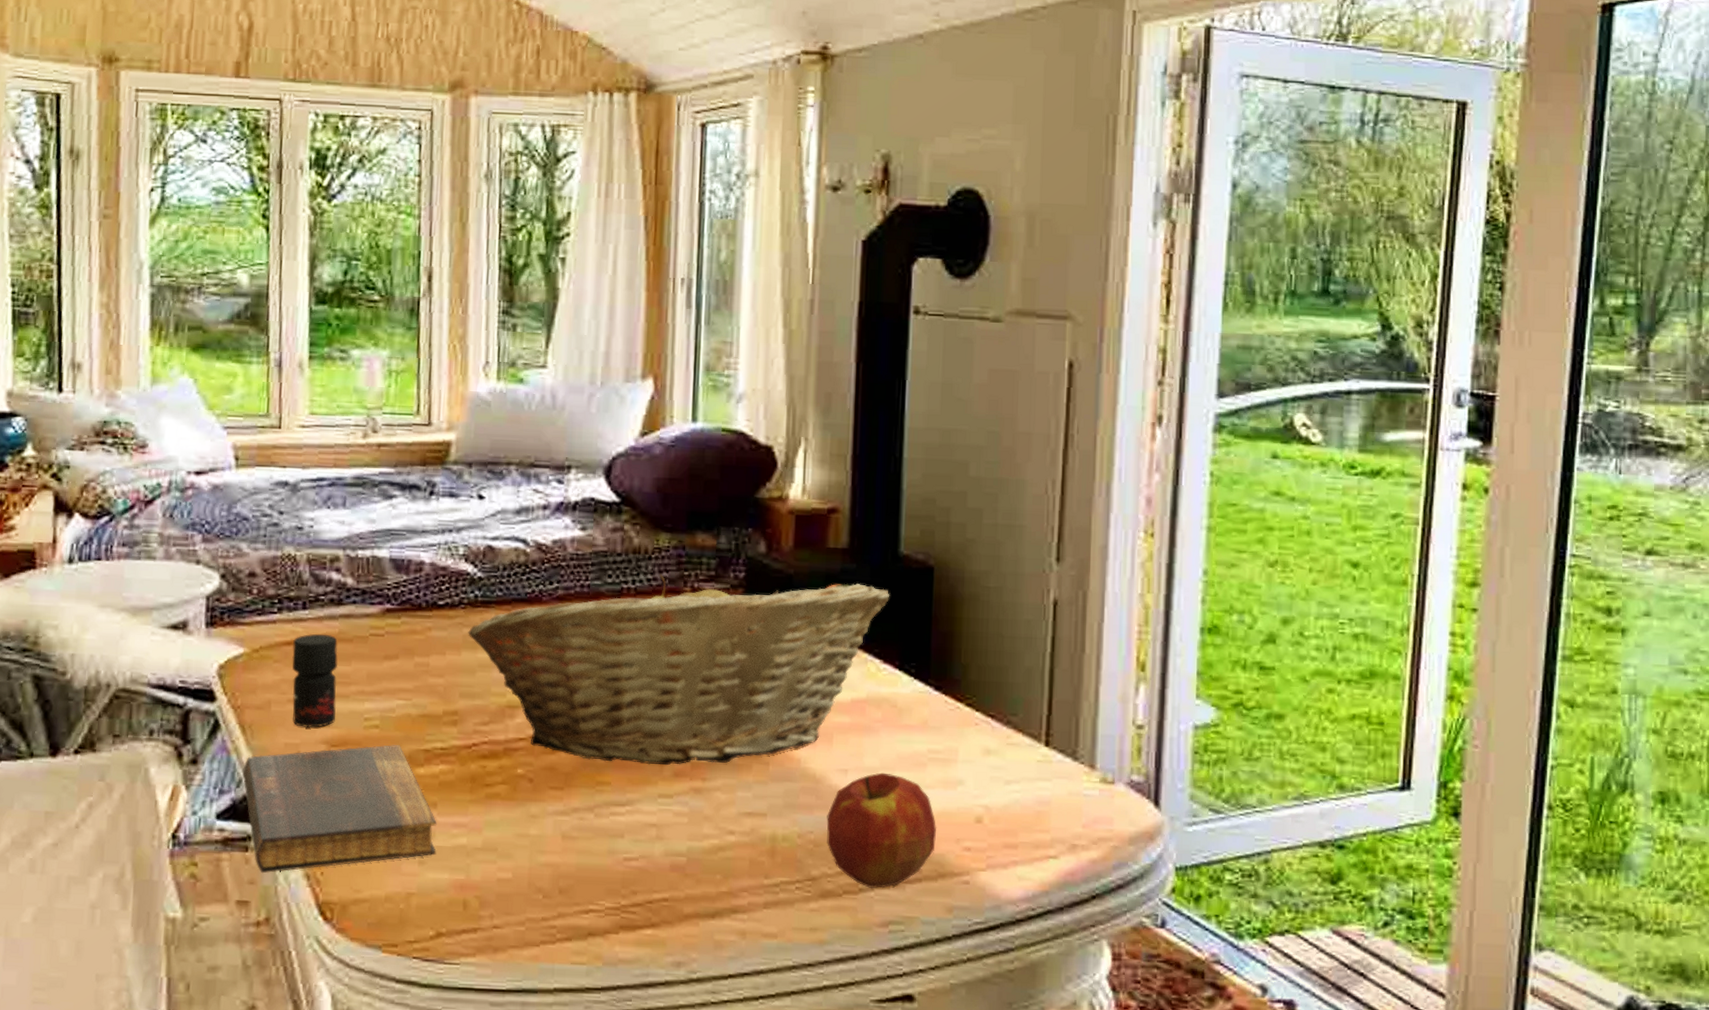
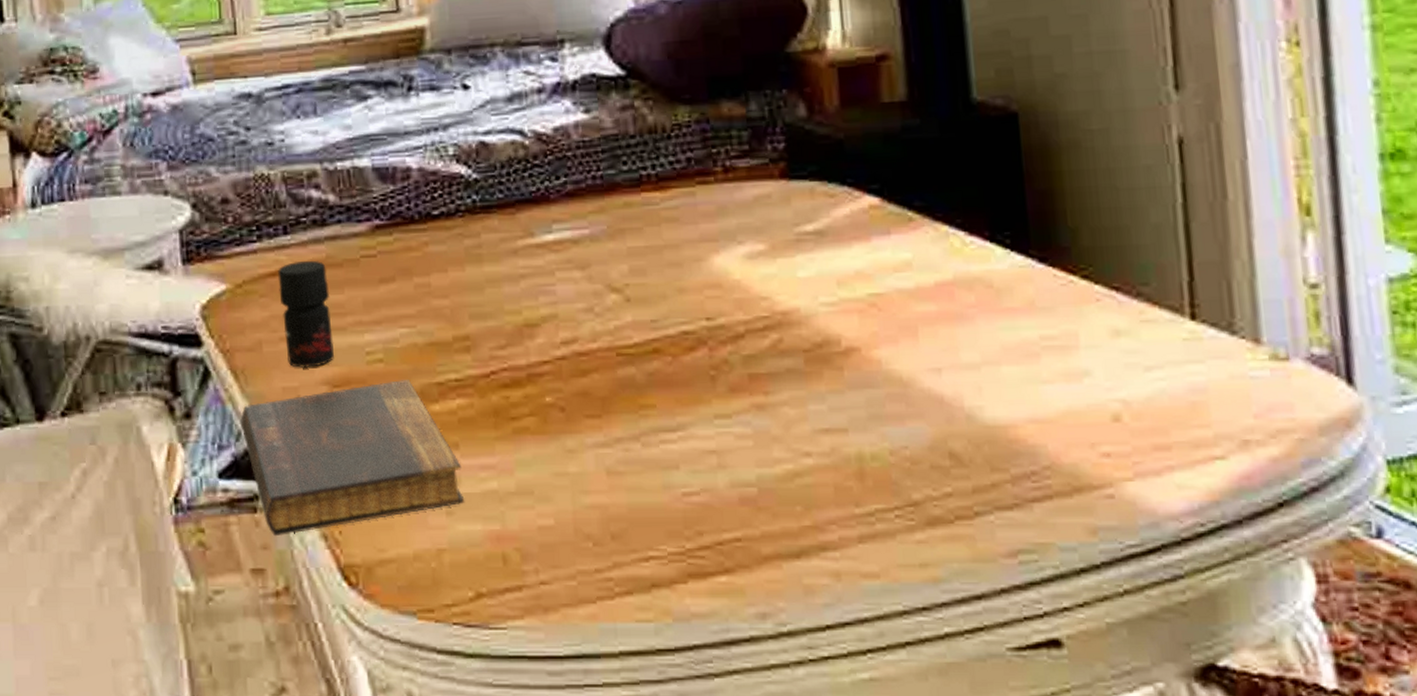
fruit basket: present [468,573,890,766] -> none [470,142,967,381]
apple: present [826,772,937,889] -> none [922,368,1065,512]

